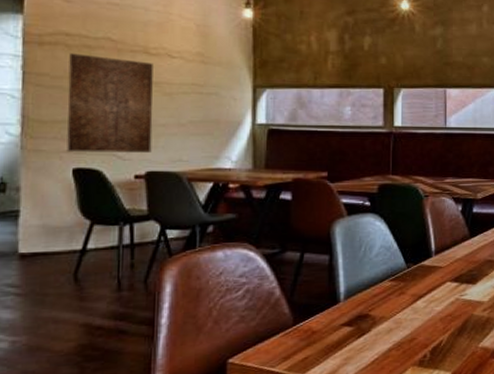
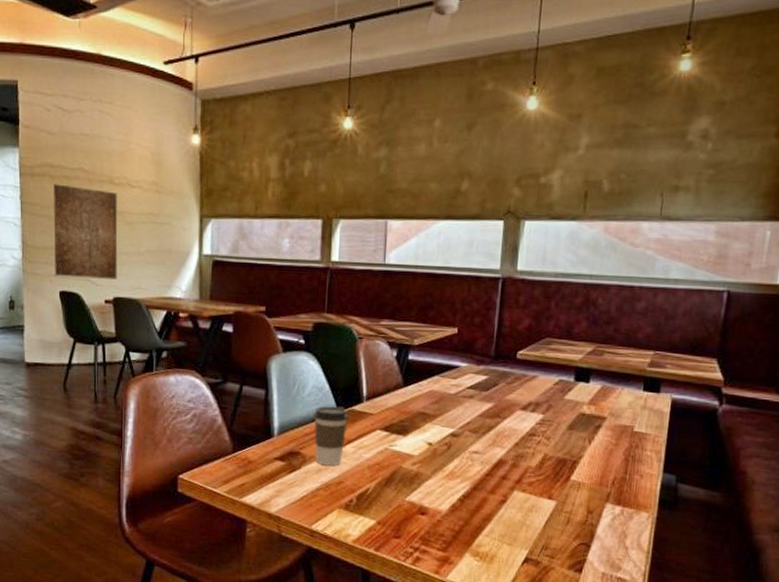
coffee cup: none [383,264,418,325] -> present [314,406,348,466]

